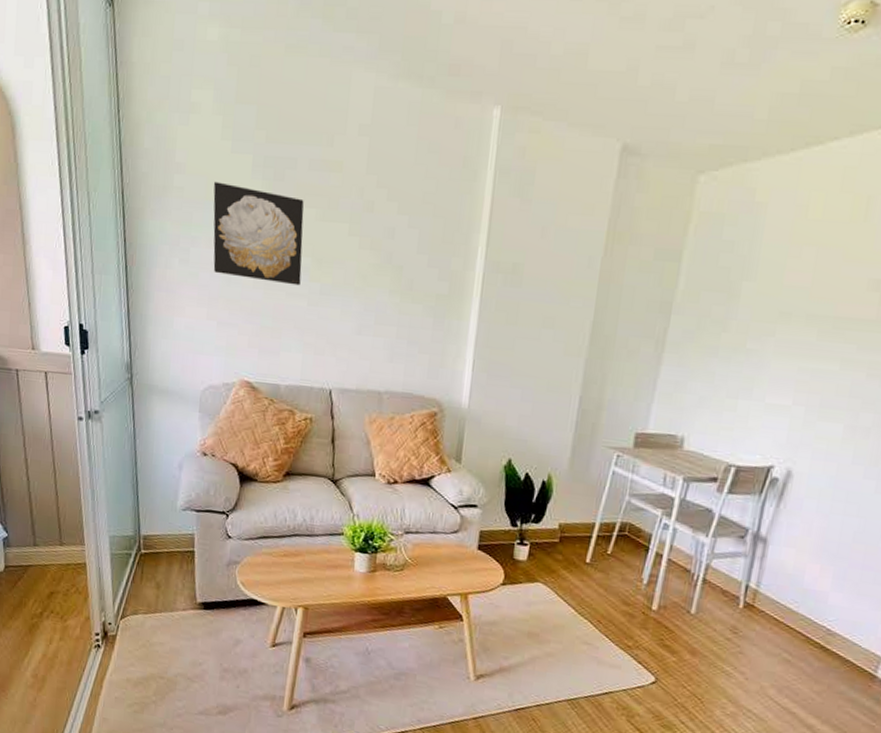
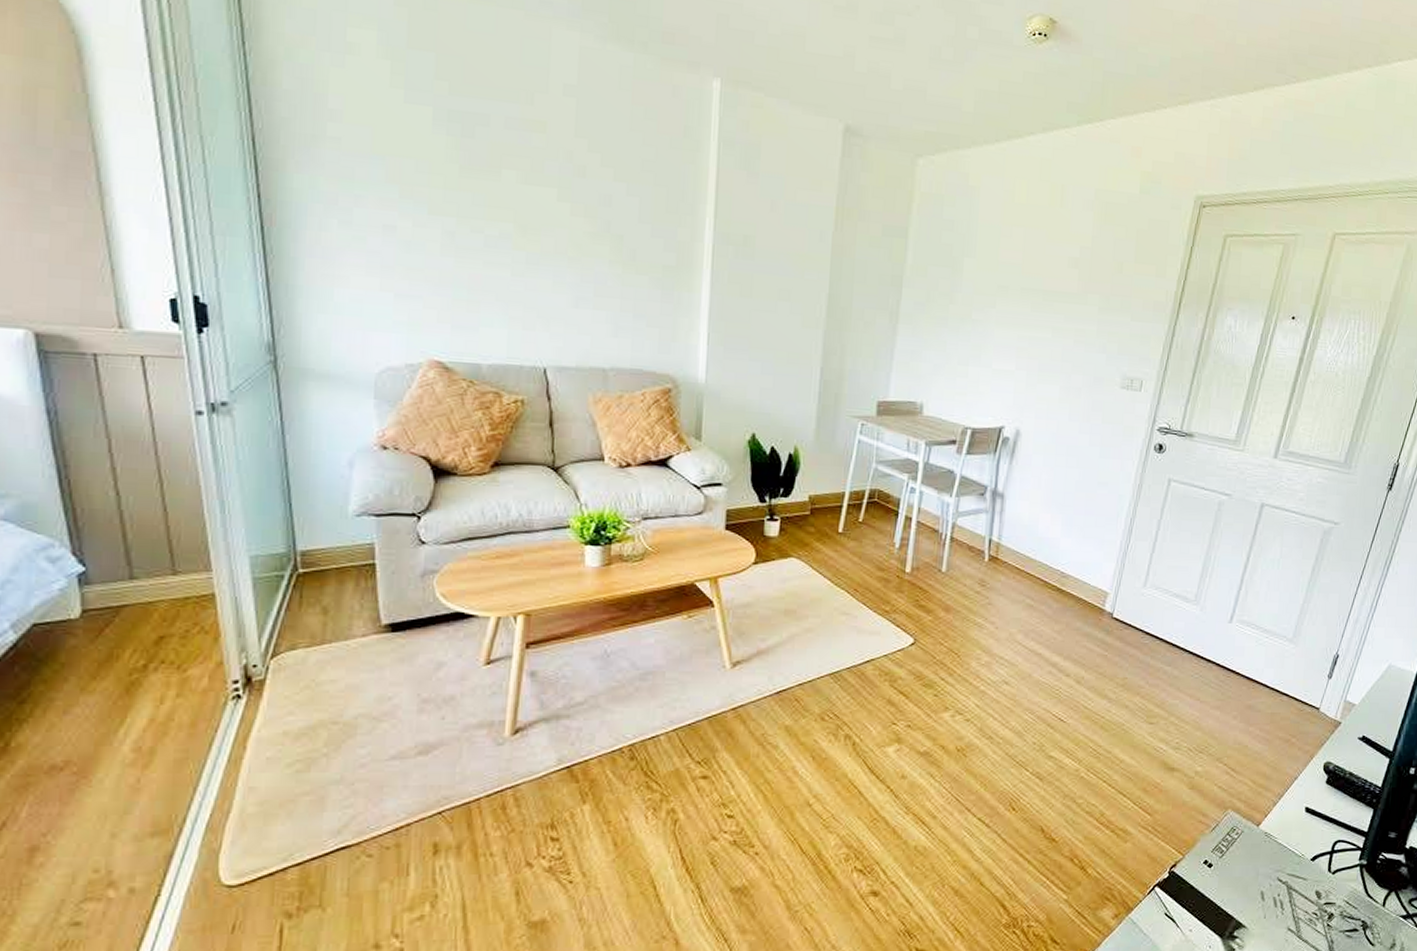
wall art: present [213,181,304,286] -> none [381,134,502,254]

